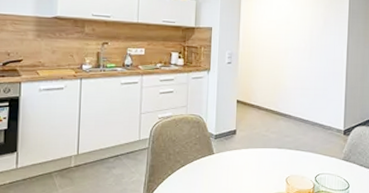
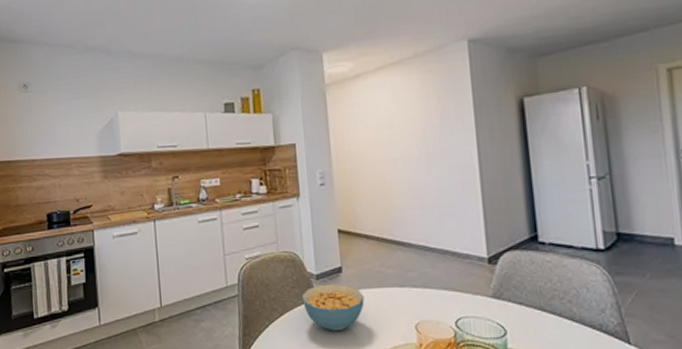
cereal bowl: none [201,143,250,181] -> present [301,284,365,331]

